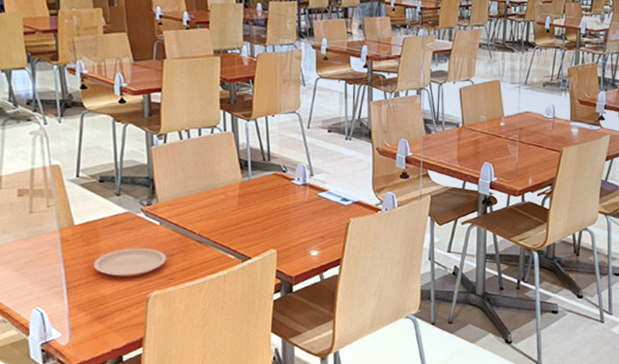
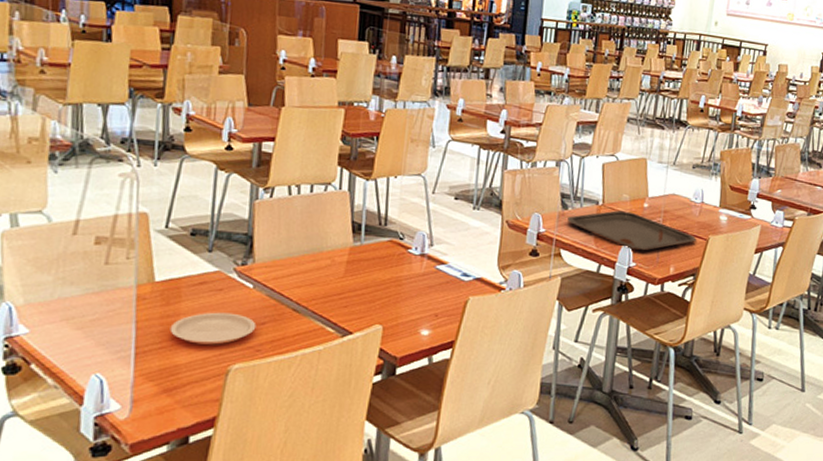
tray: none [432,131,551,166] -> present [567,210,696,251]

